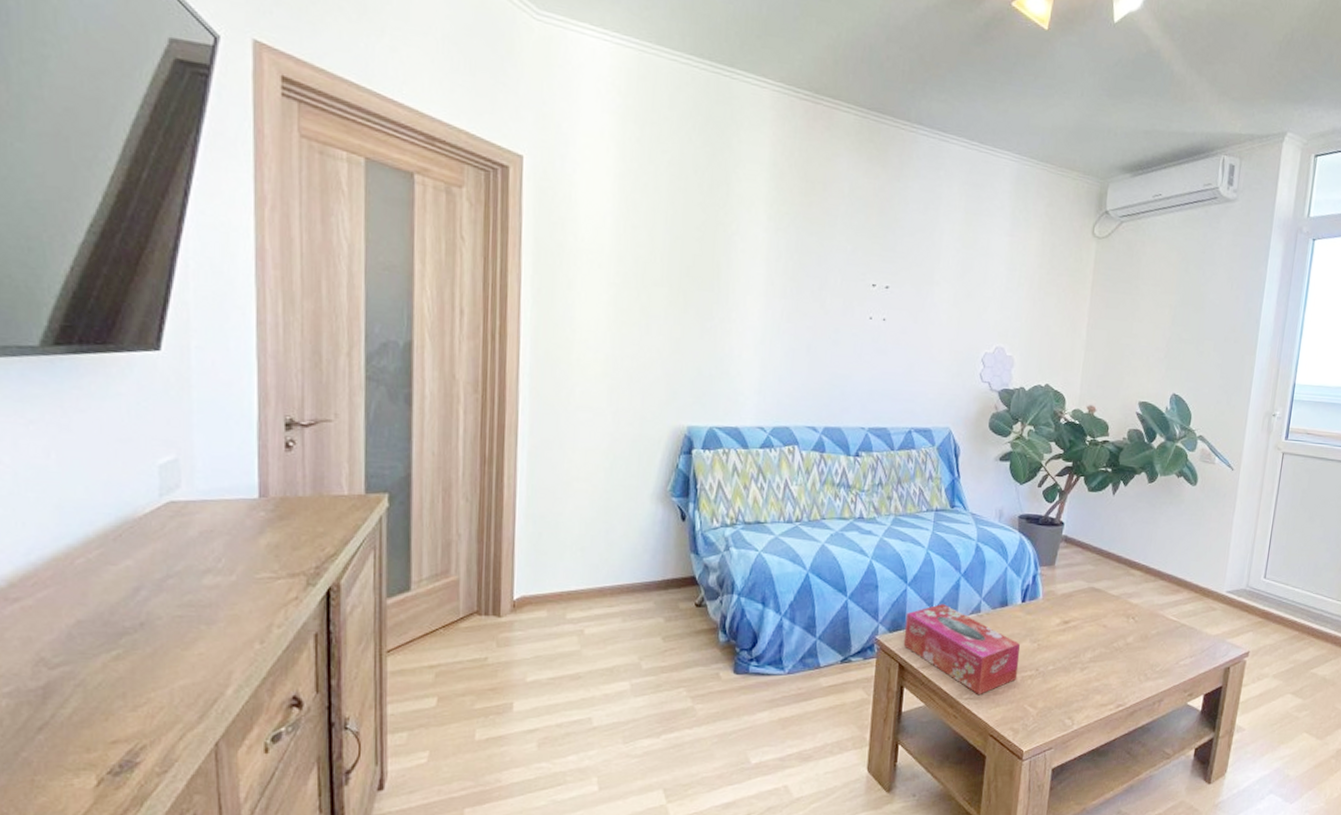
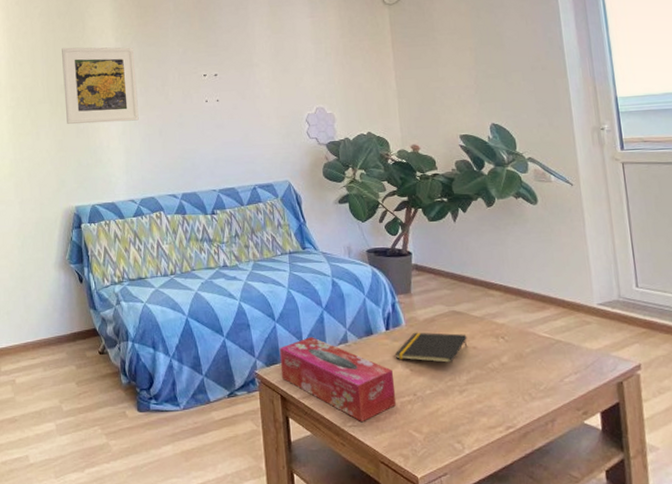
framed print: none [689,215,790,329] -> present [62,47,139,124]
notepad: none [1025,606,1100,640] -> present [394,332,468,363]

